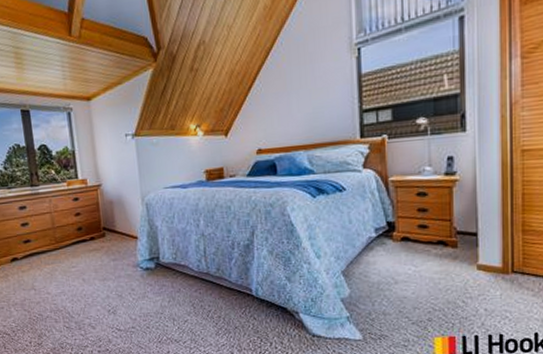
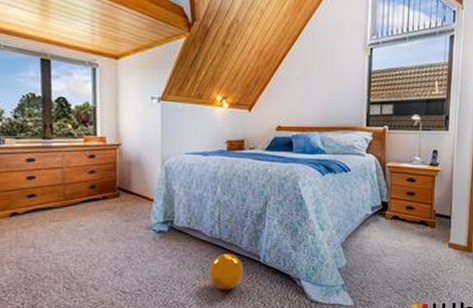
ball: none [199,287,236,326] -> present [209,253,244,290]

